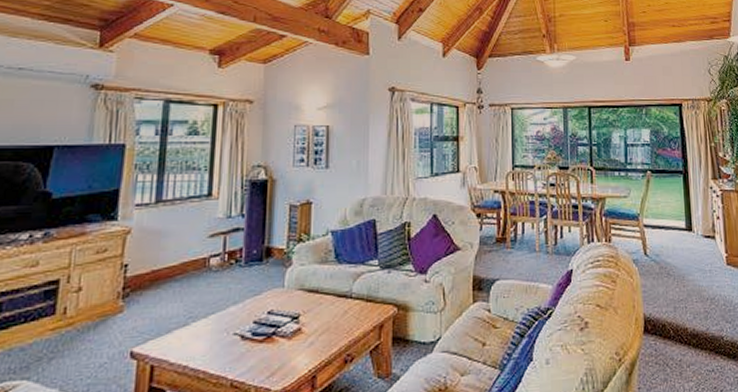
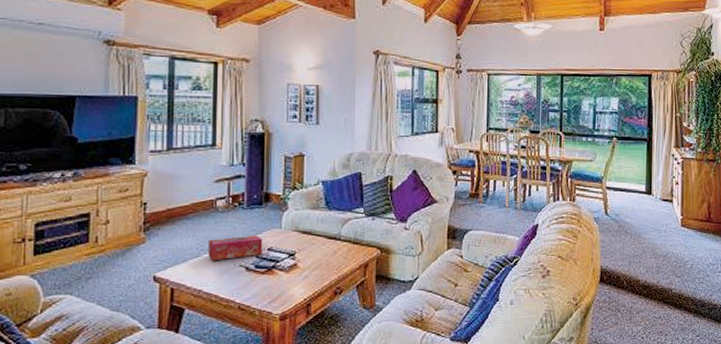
tissue box: none [197,296,262,330] -> present [208,235,263,261]

